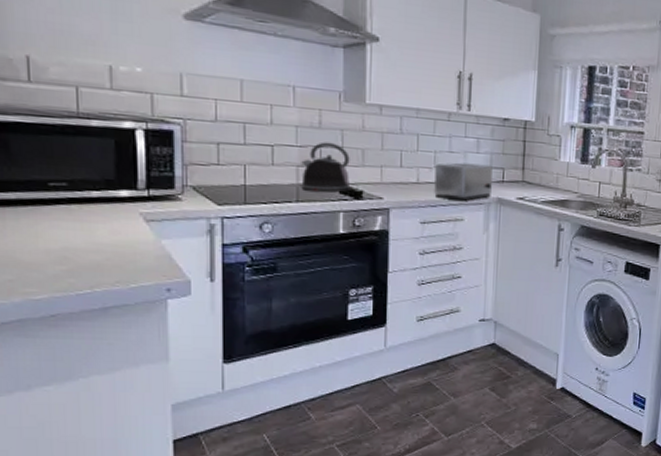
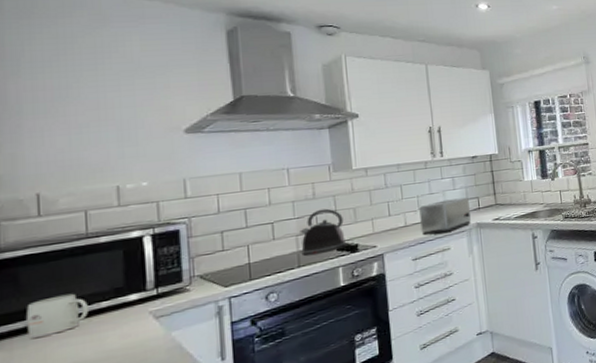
mug: none [16,173,79,214] -> present [25,293,88,339]

